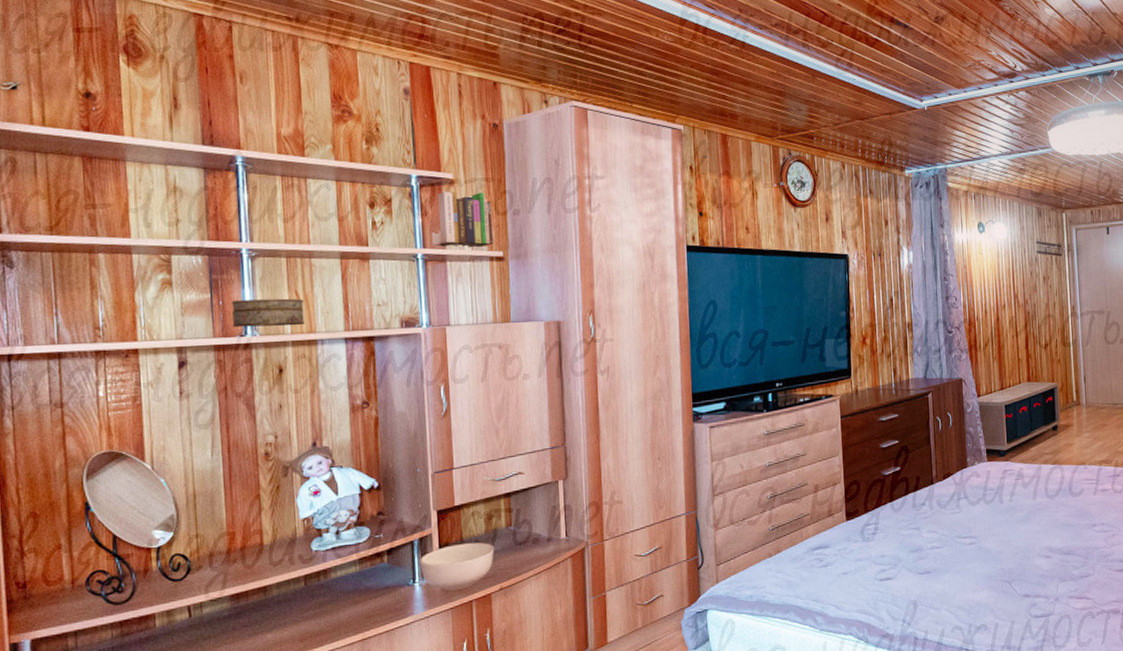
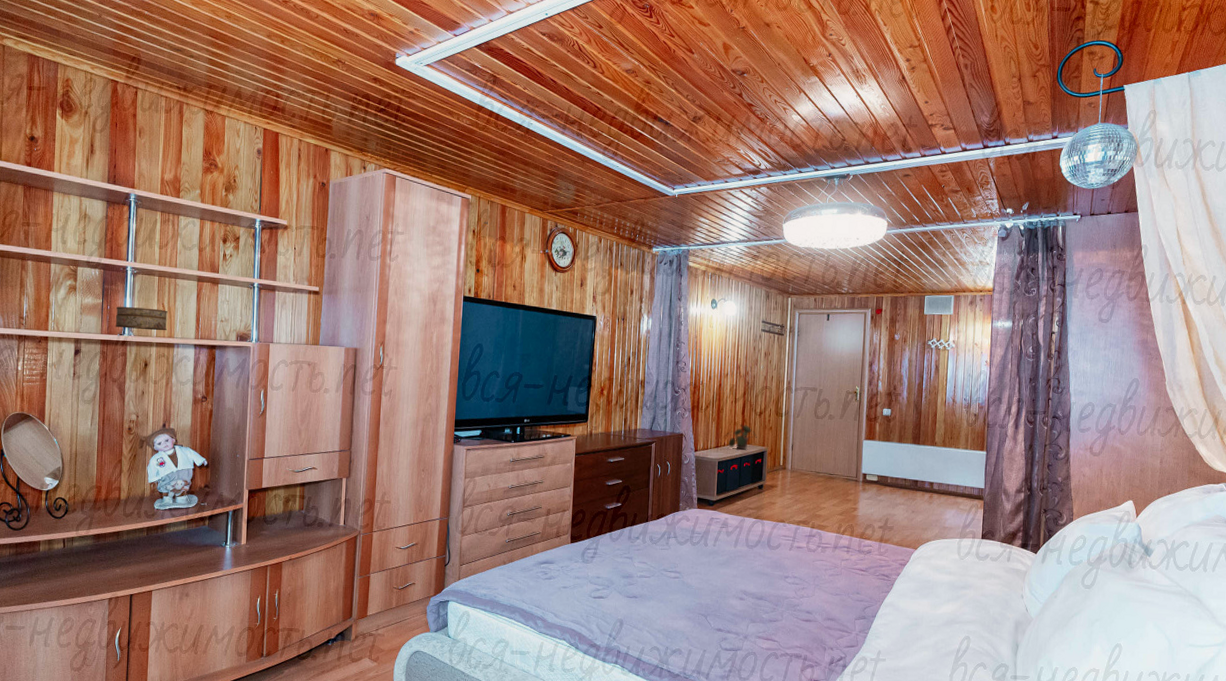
bowl: present [418,542,495,592] -> none [231,518,289,556]
books: present [432,191,494,248] -> none [266,235,314,283]
potted plant: none [1009,360,1045,389] -> present [725,424,757,450]

